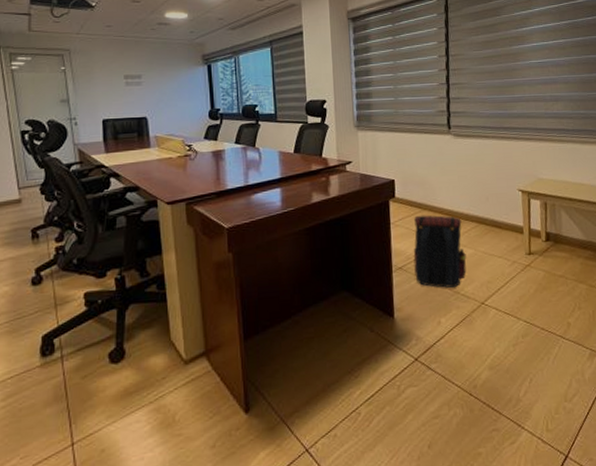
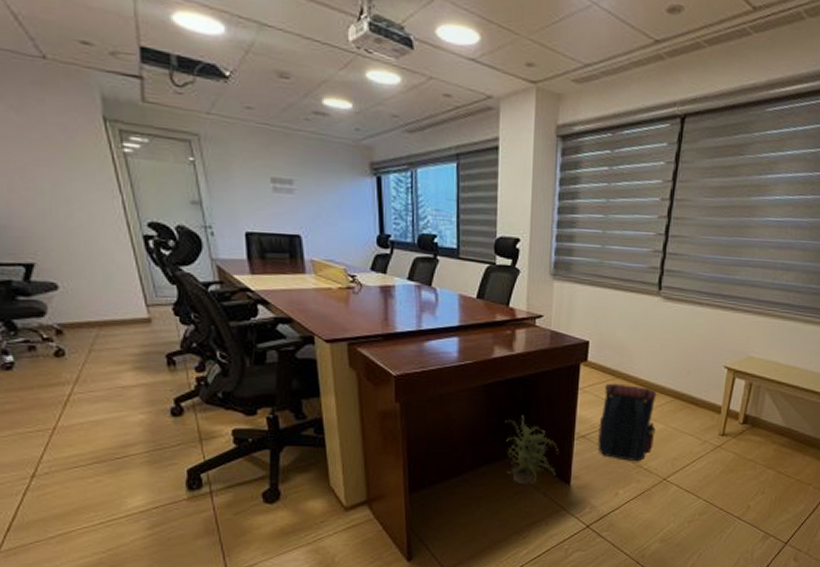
potted plant: none [328,253,380,322] -> present [505,415,559,485]

